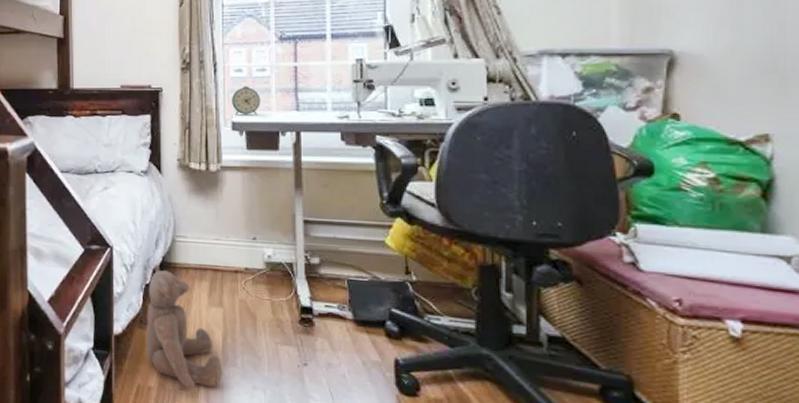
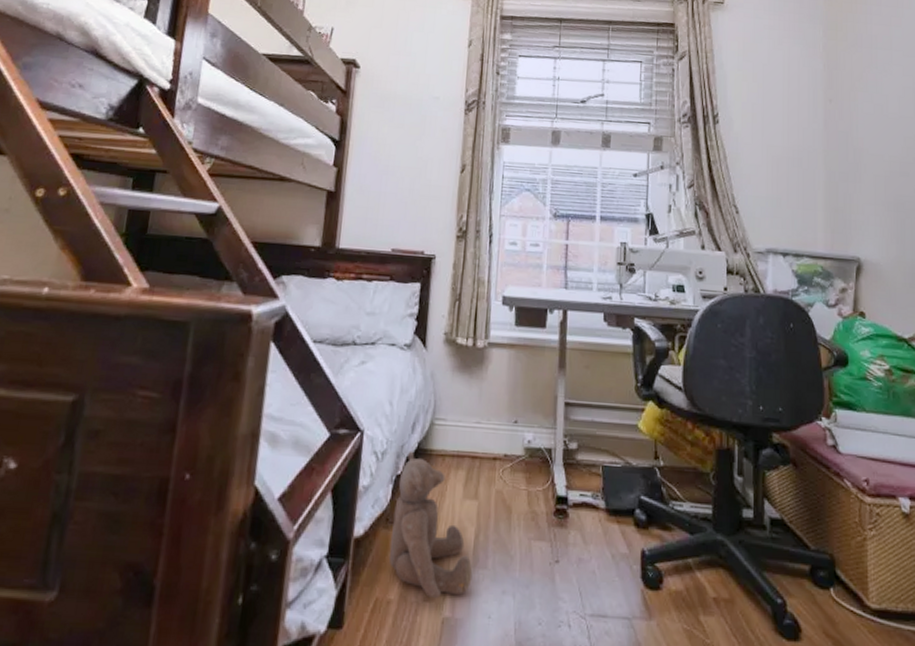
alarm clock: present [231,86,260,114] -> none [503,260,532,290]

